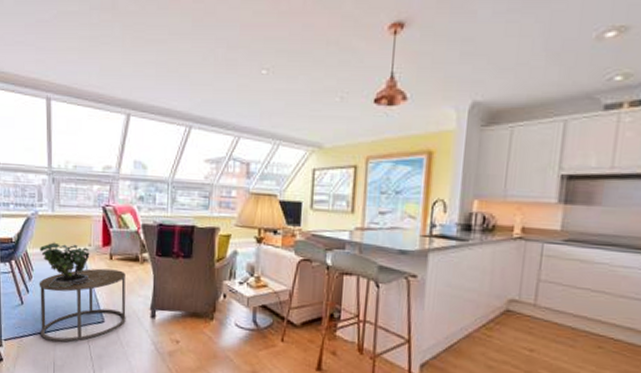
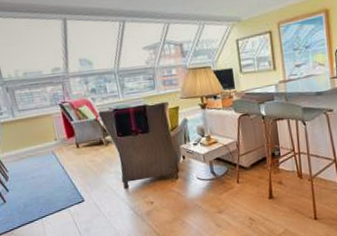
side table: present [39,268,126,343] -> none [16,155,103,228]
potted plant: present [40,242,94,289] -> none [9,141,67,183]

